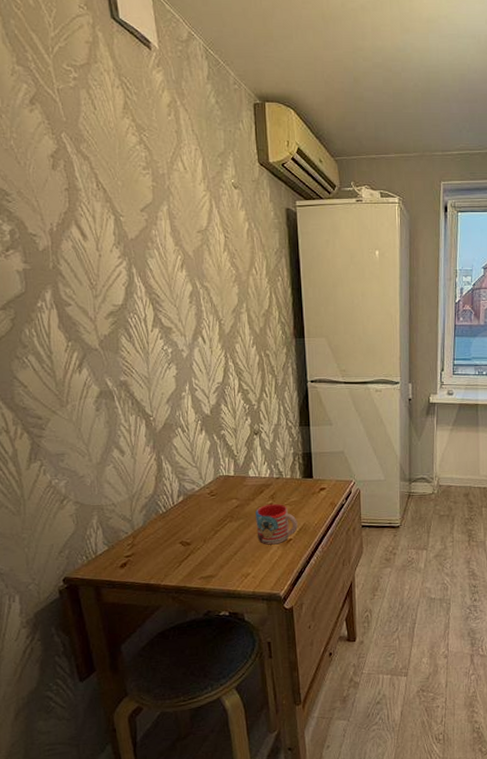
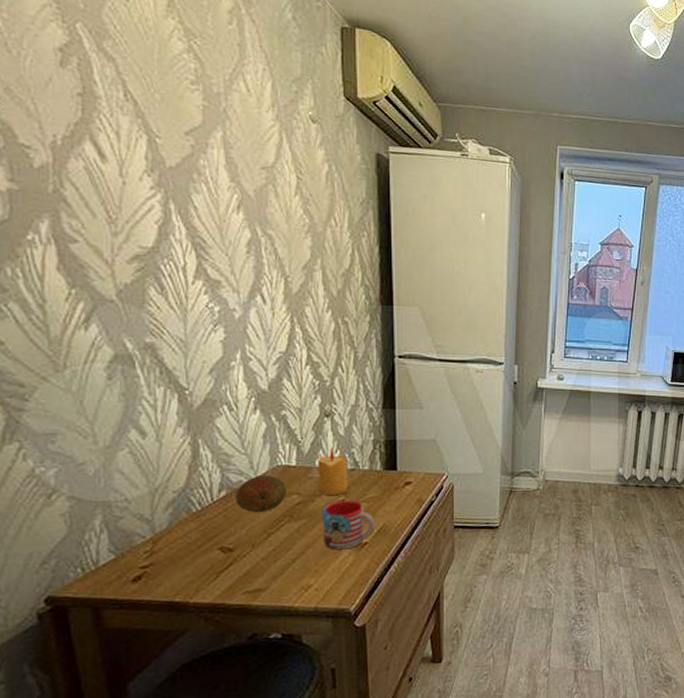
fruit: none [190,484,228,514] -> present [236,475,286,513]
candle: none [250,459,275,500] -> present [317,446,348,496]

